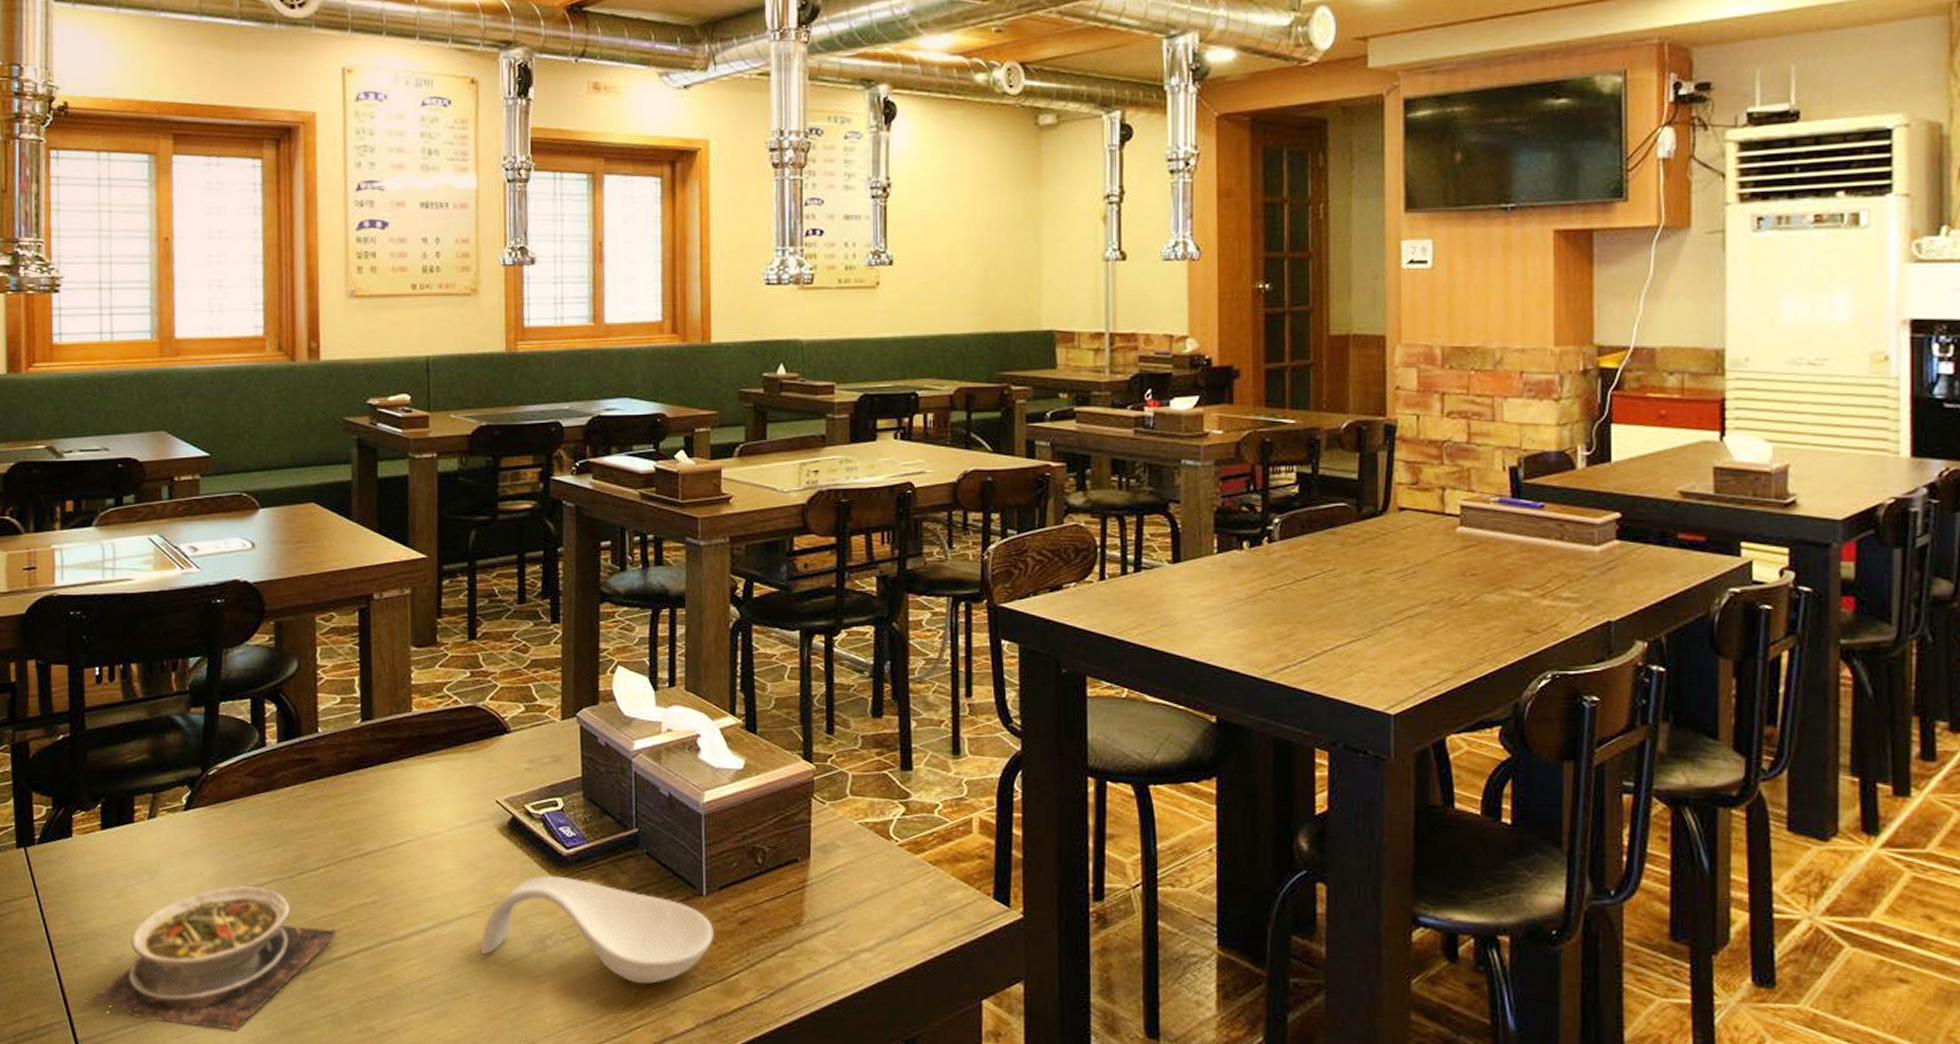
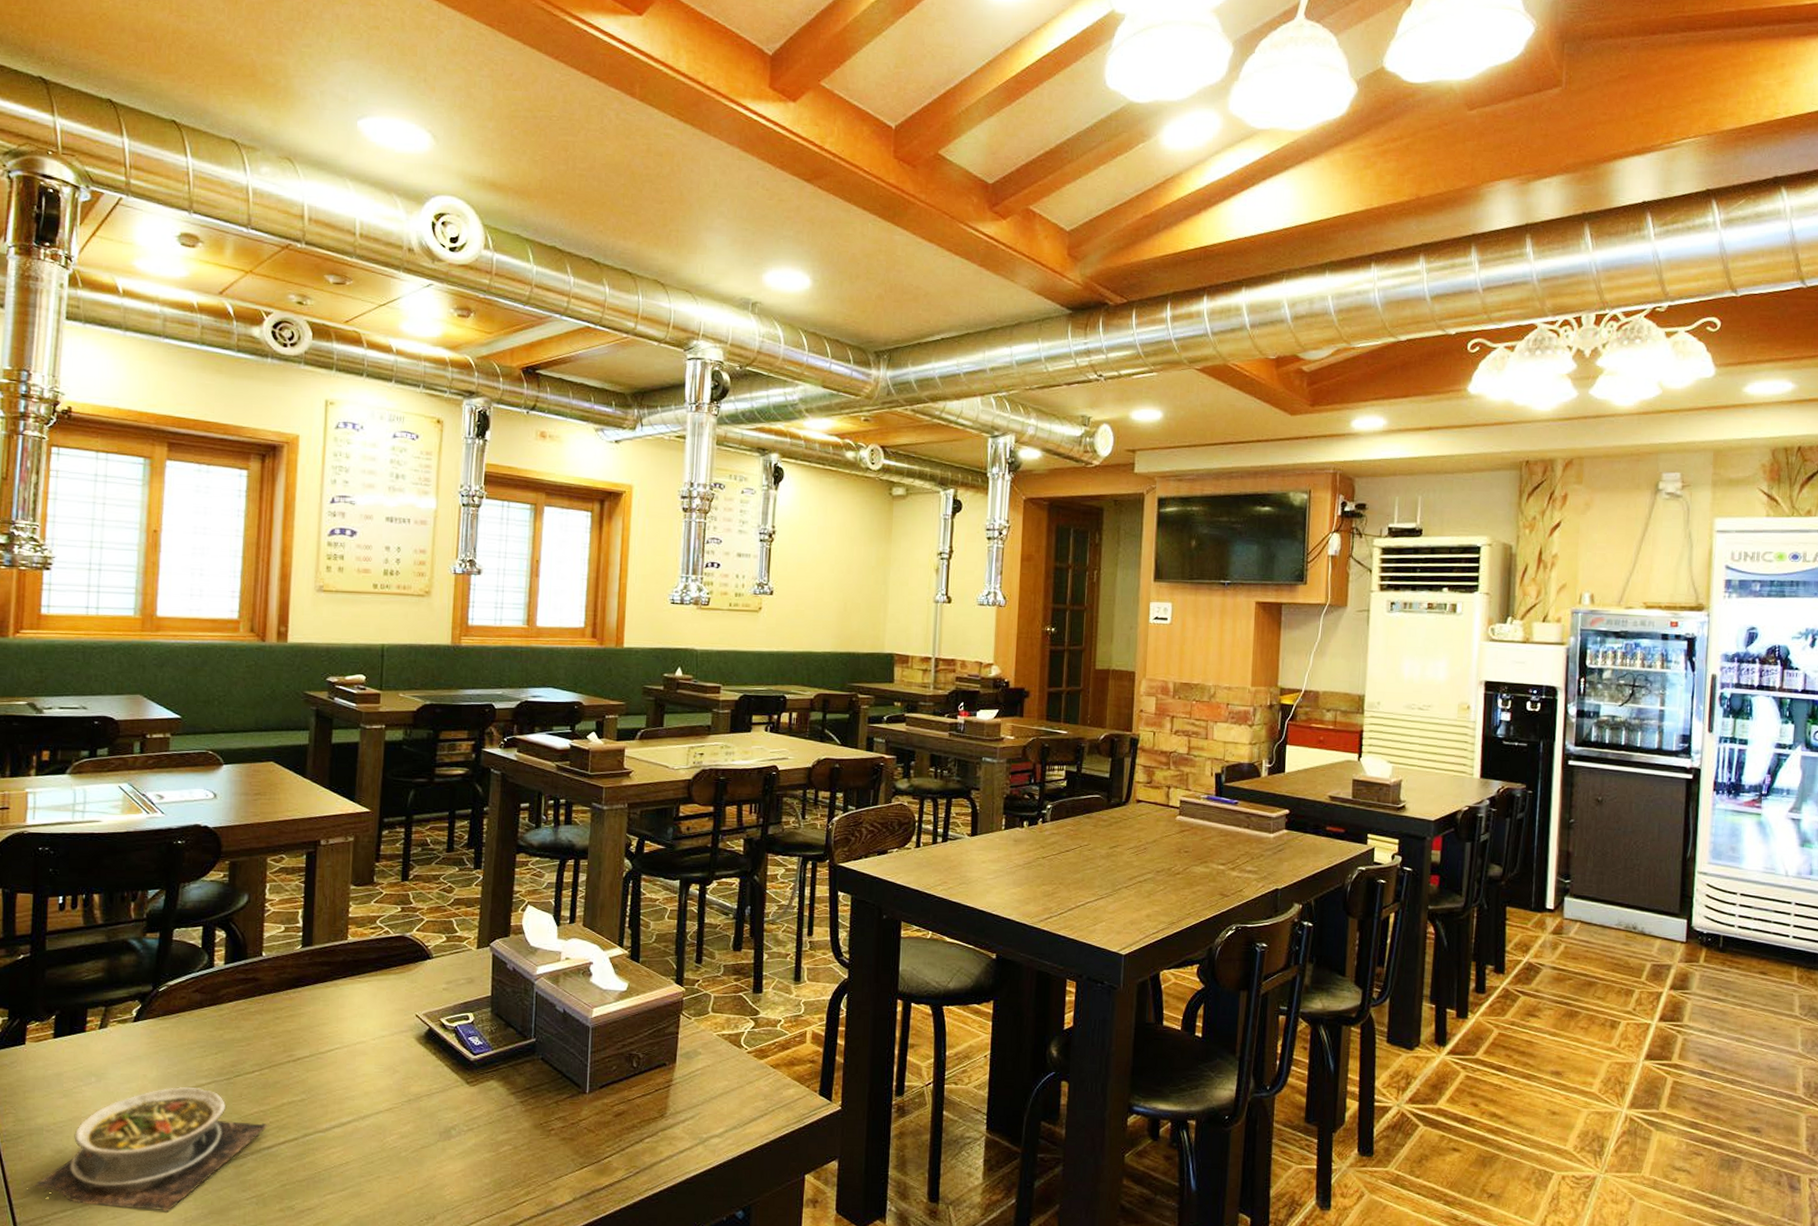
spoon rest: present [480,875,715,985] -> none [393,1077,594,1167]

